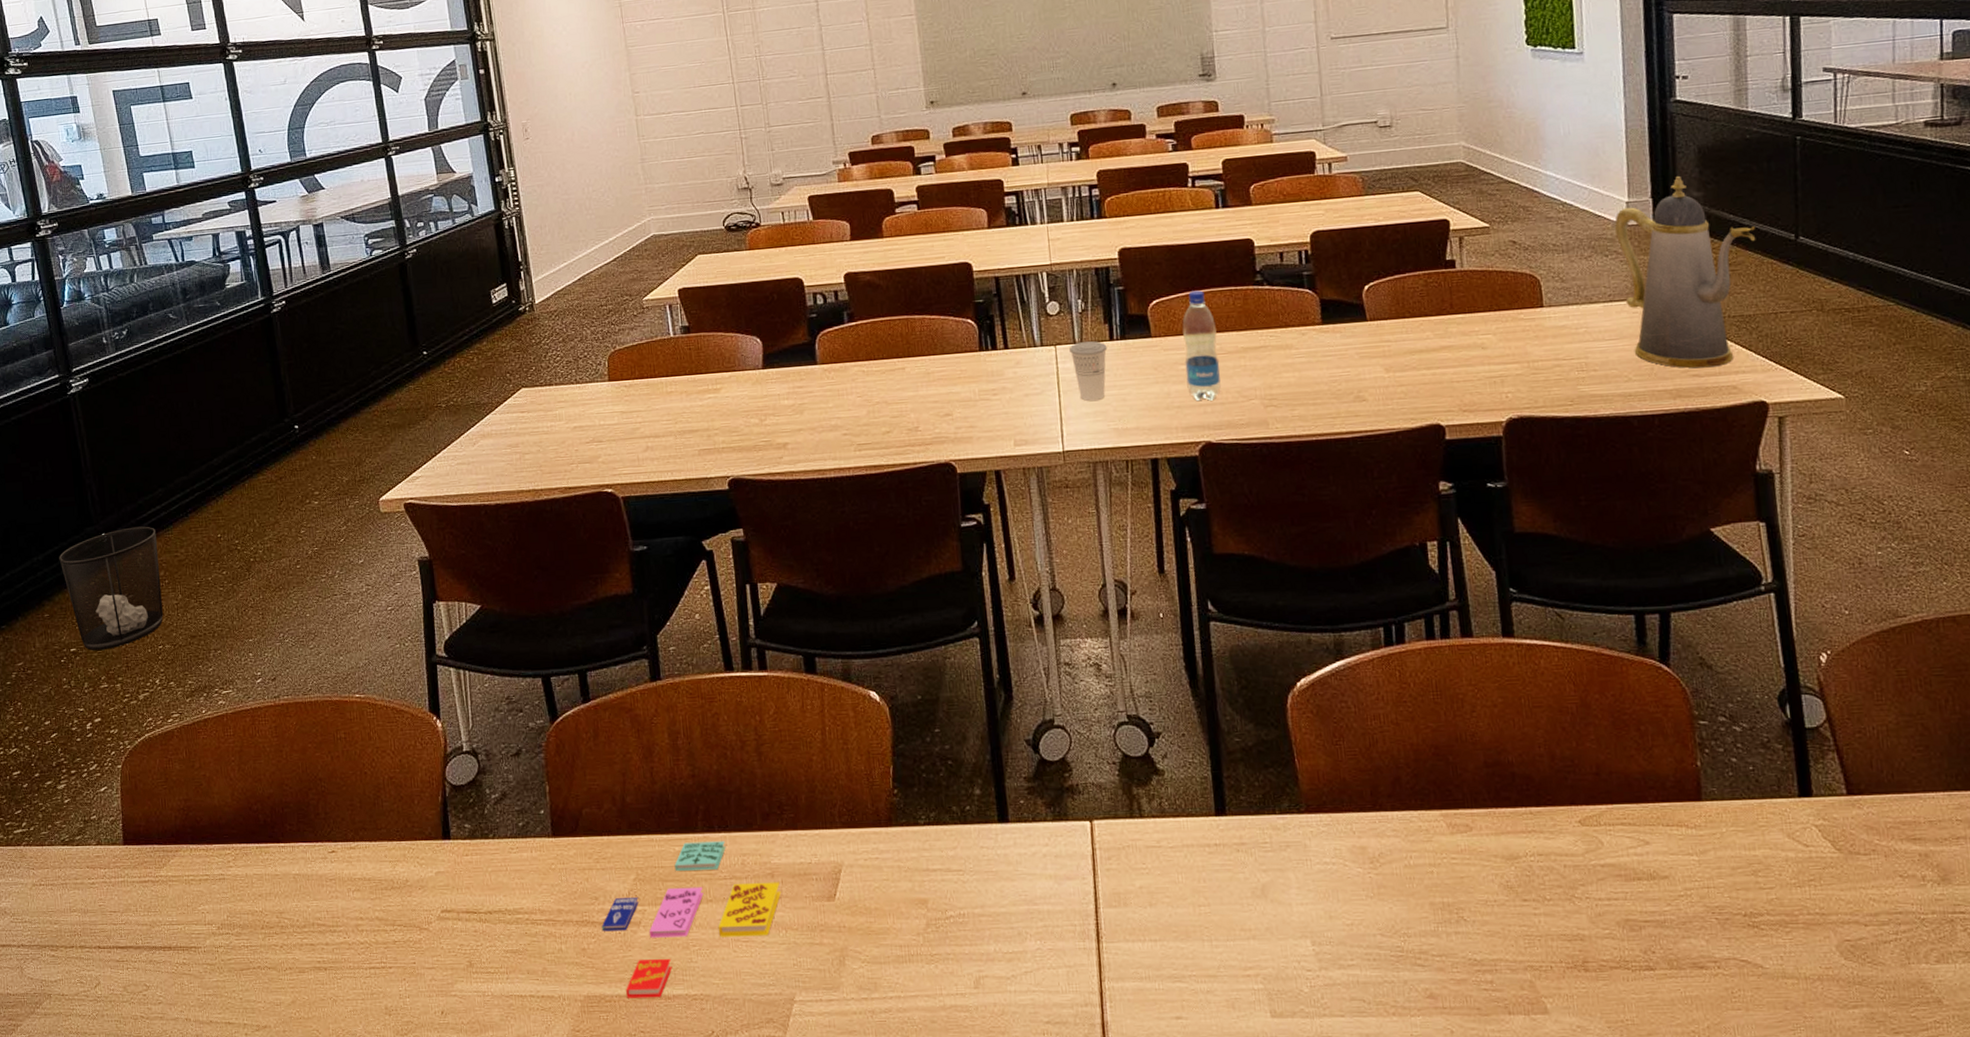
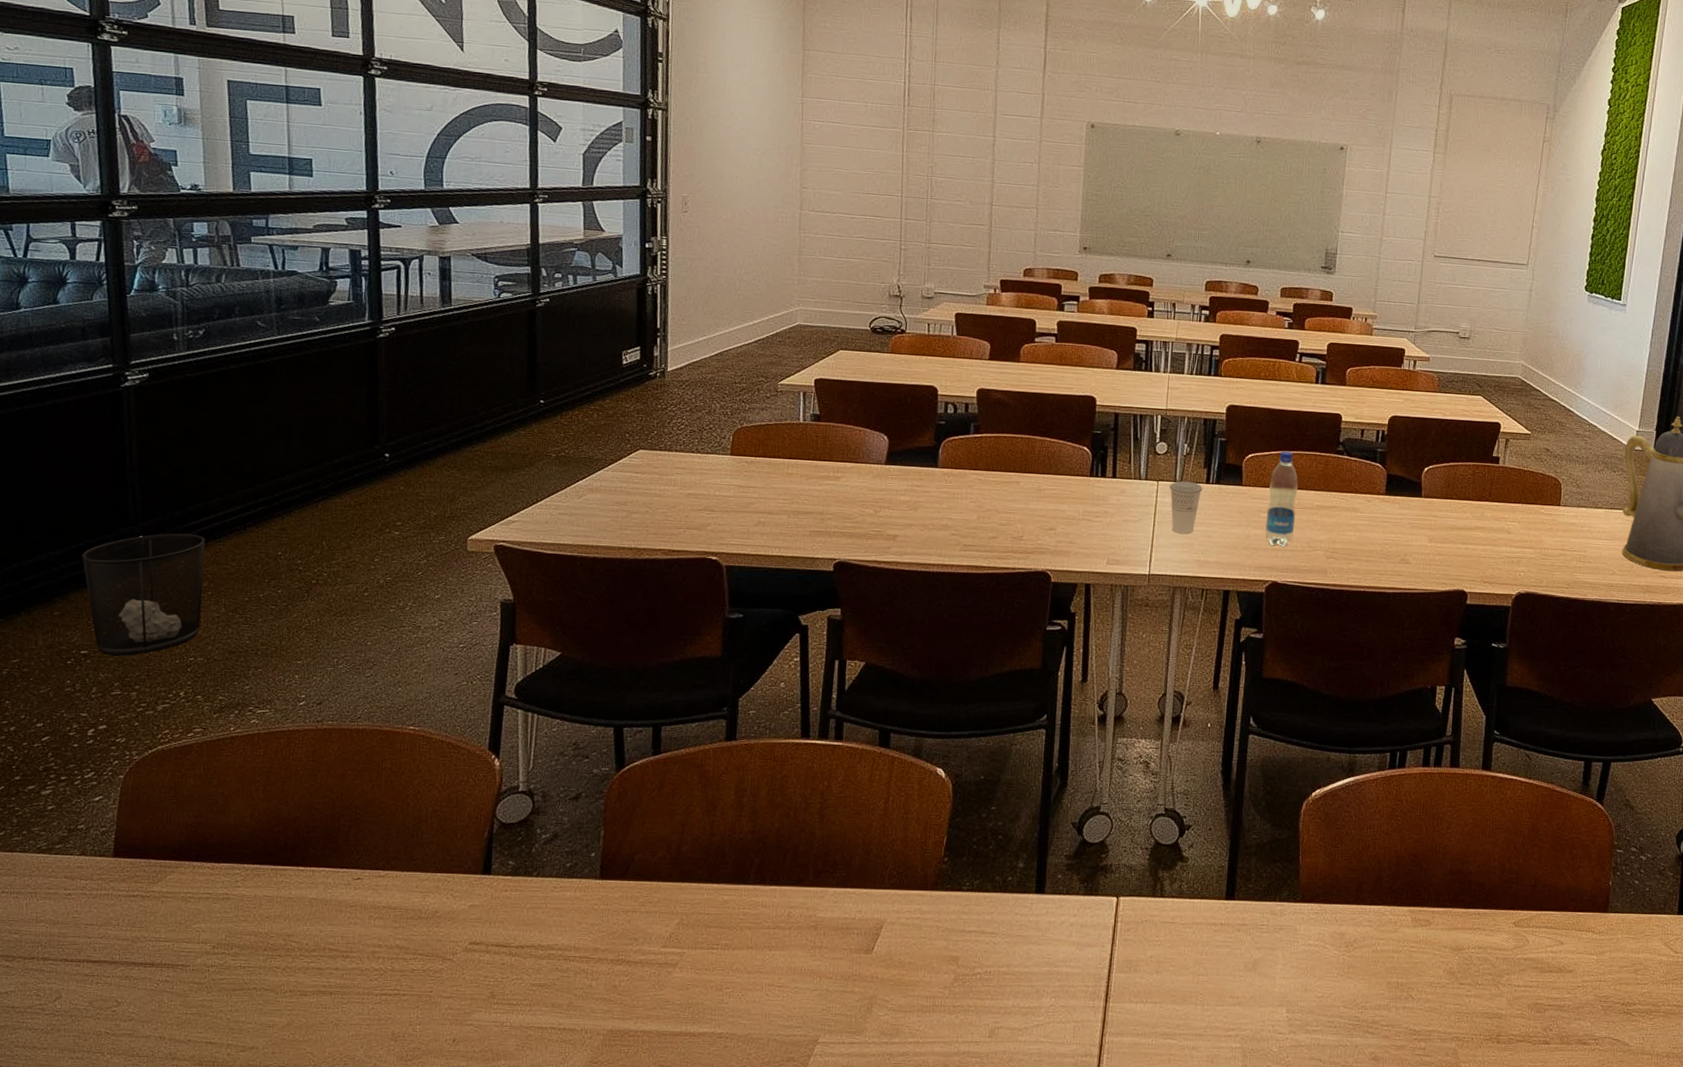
books: present [601,841,781,998] -> none [636,892,822,1035]

